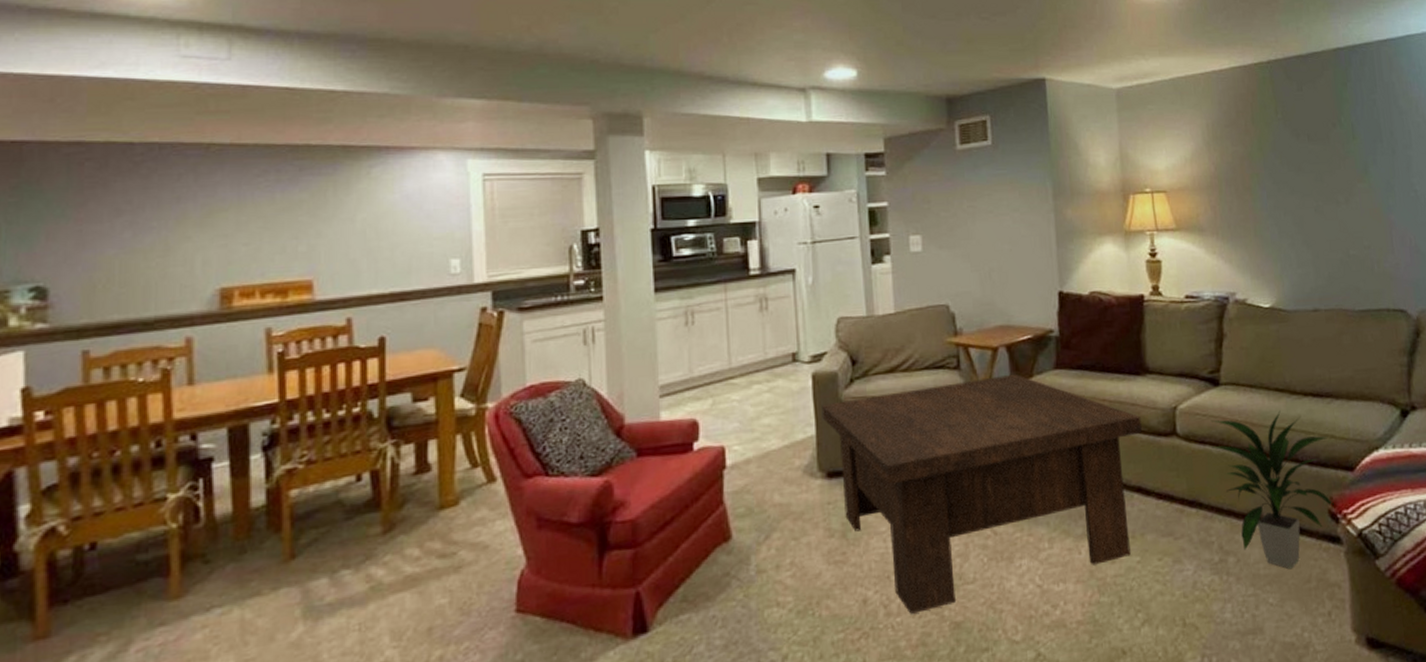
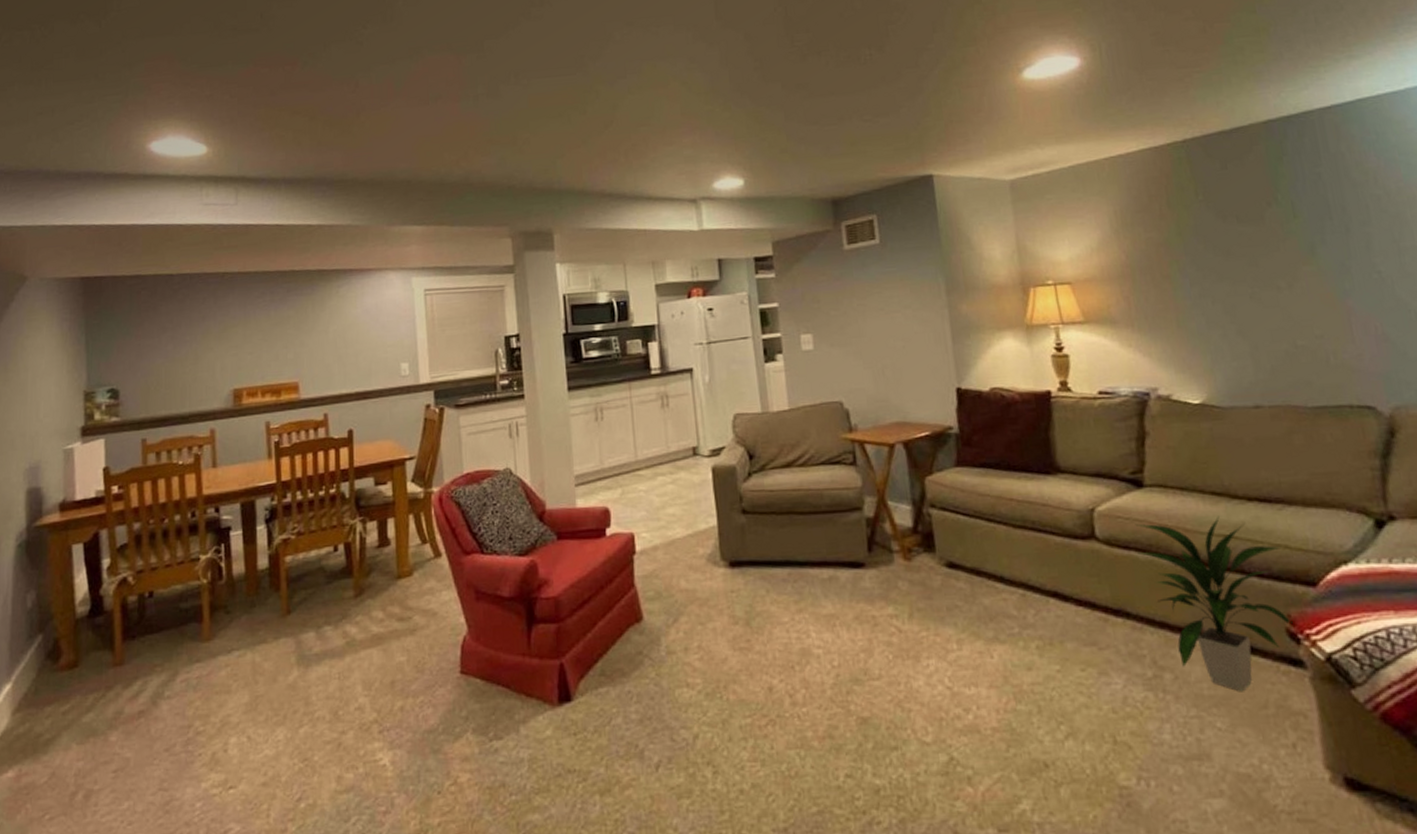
coffee table: present [821,373,1142,614] -> none [721,470,1056,705]

